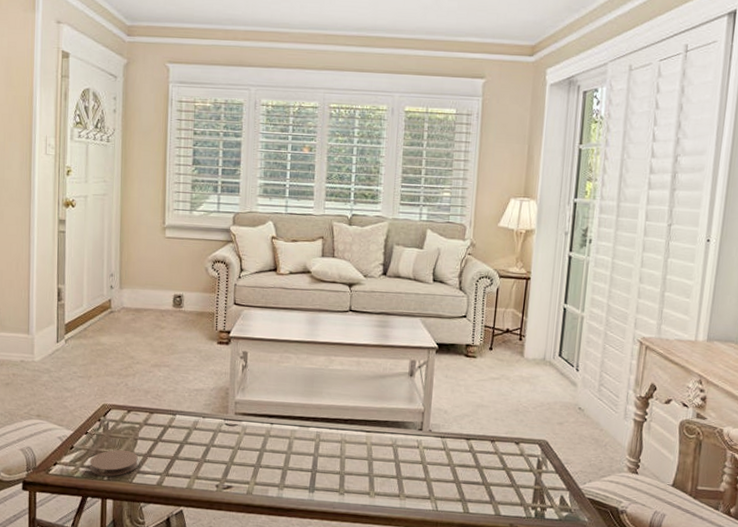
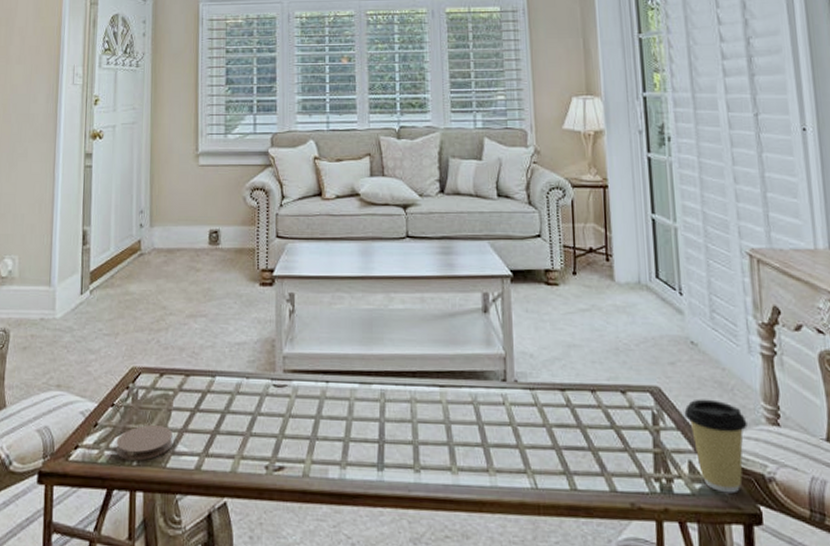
coffee cup: none [563,451,613,520] -> present [684,399,747,494]

